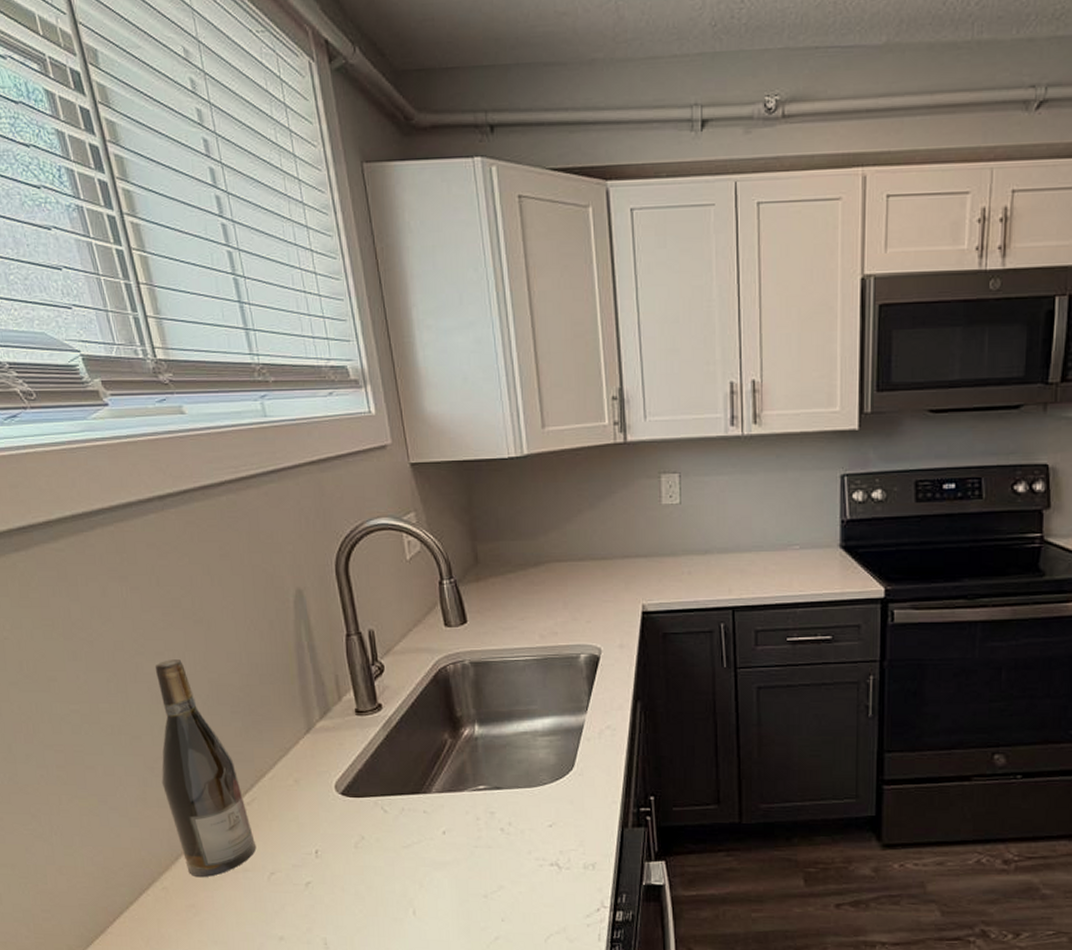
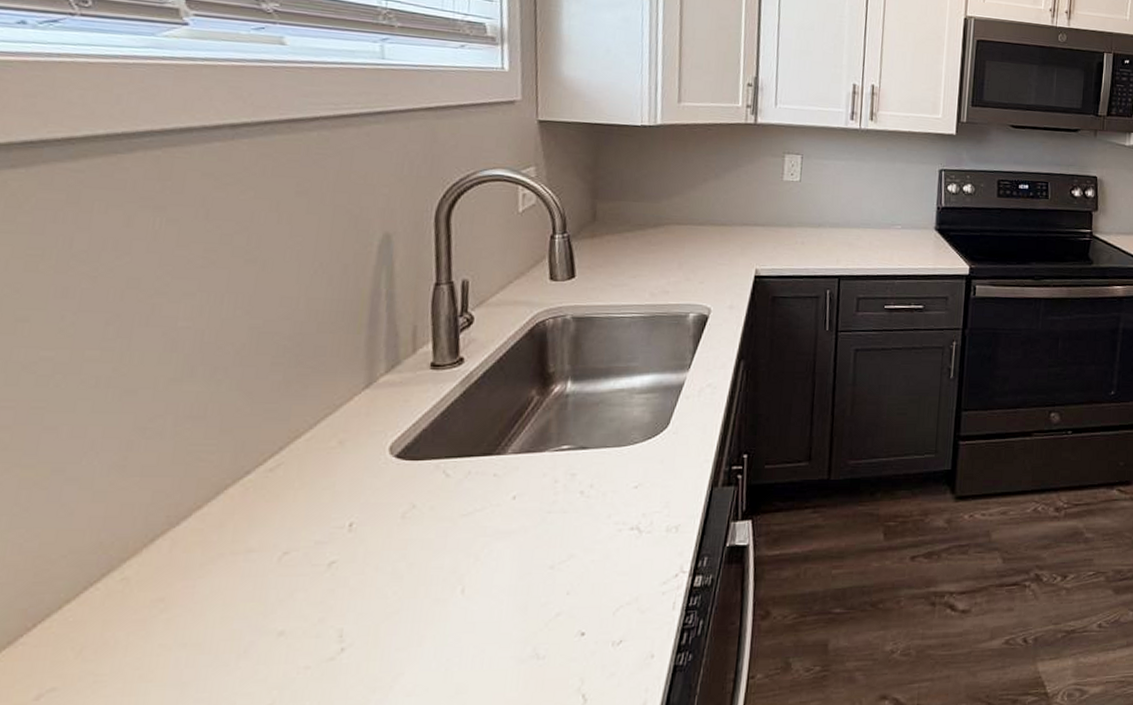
wine bottle: present [155,659,257,878] -> none [153,302,271,563]

